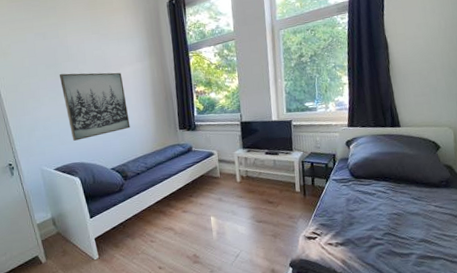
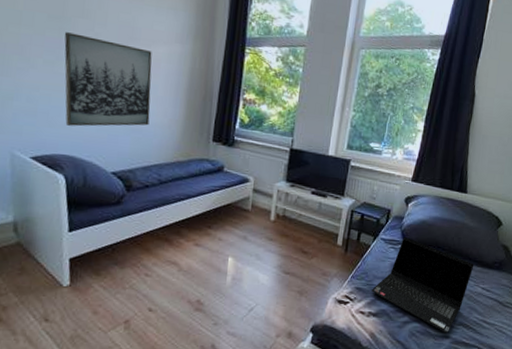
laptop computer: none [333,174,423,251] -> present [371,237,474,334]

